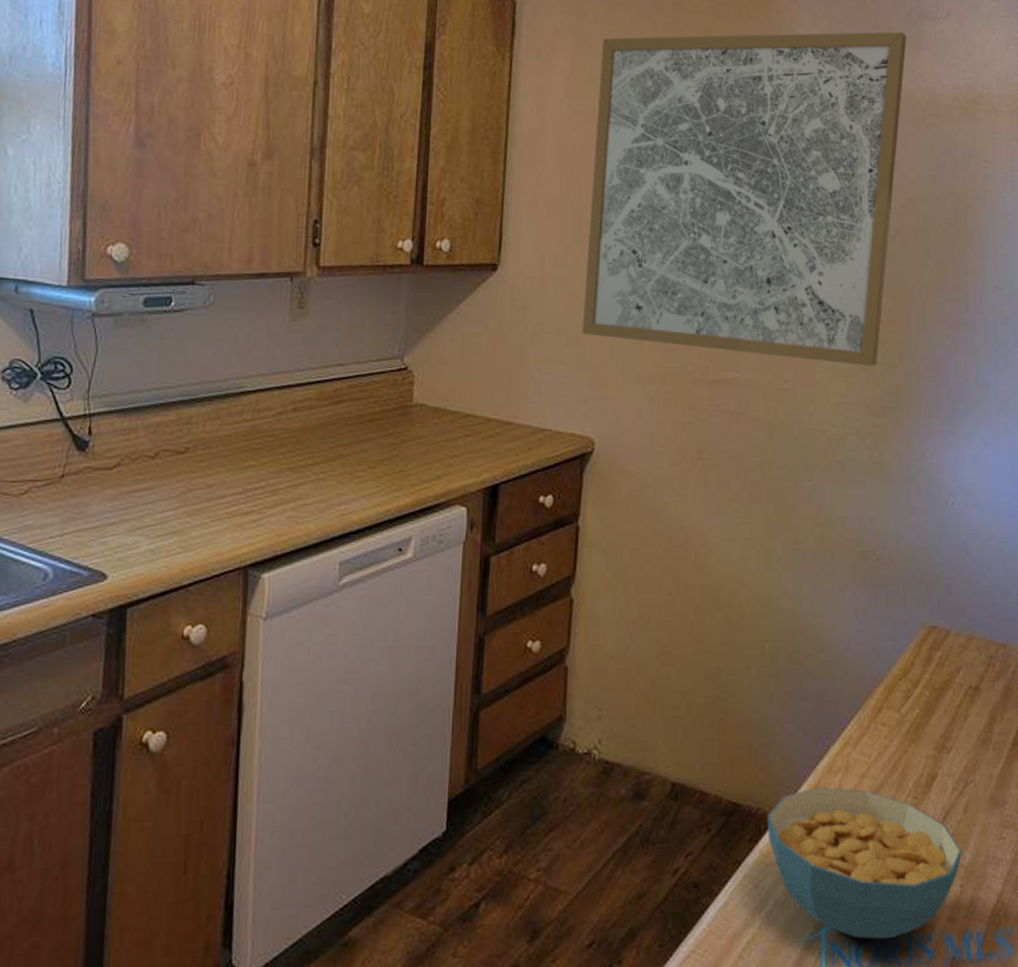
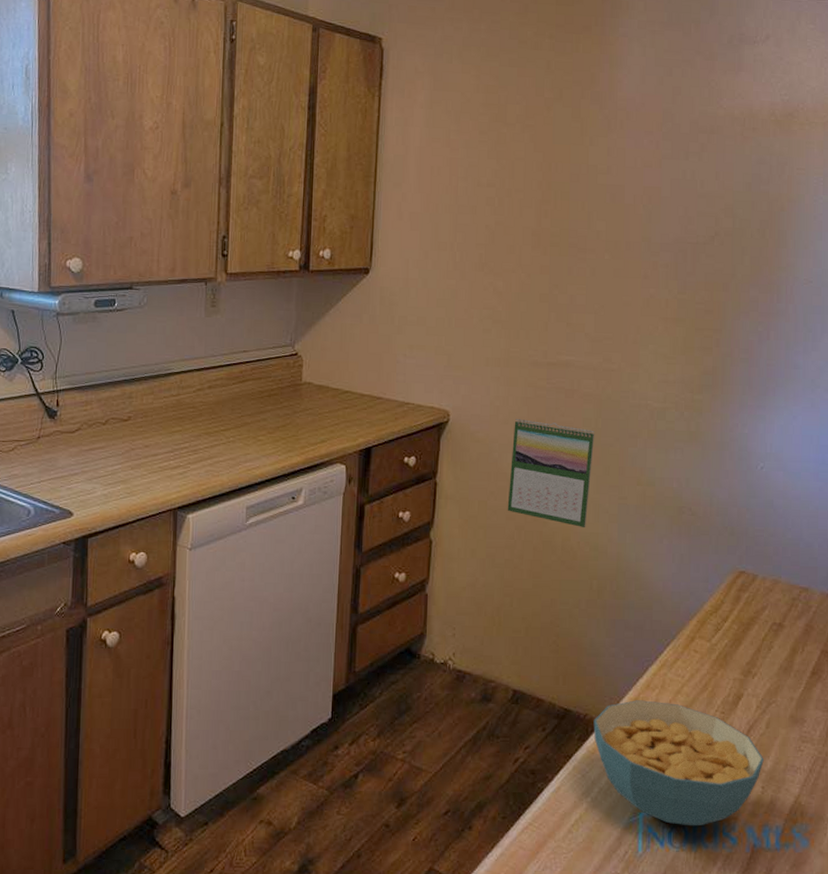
wall art: present [582,31,907,366] -> none [439,56,728,350]
calendar: none [663,448,766,578] -> present [507,419,595,527]

